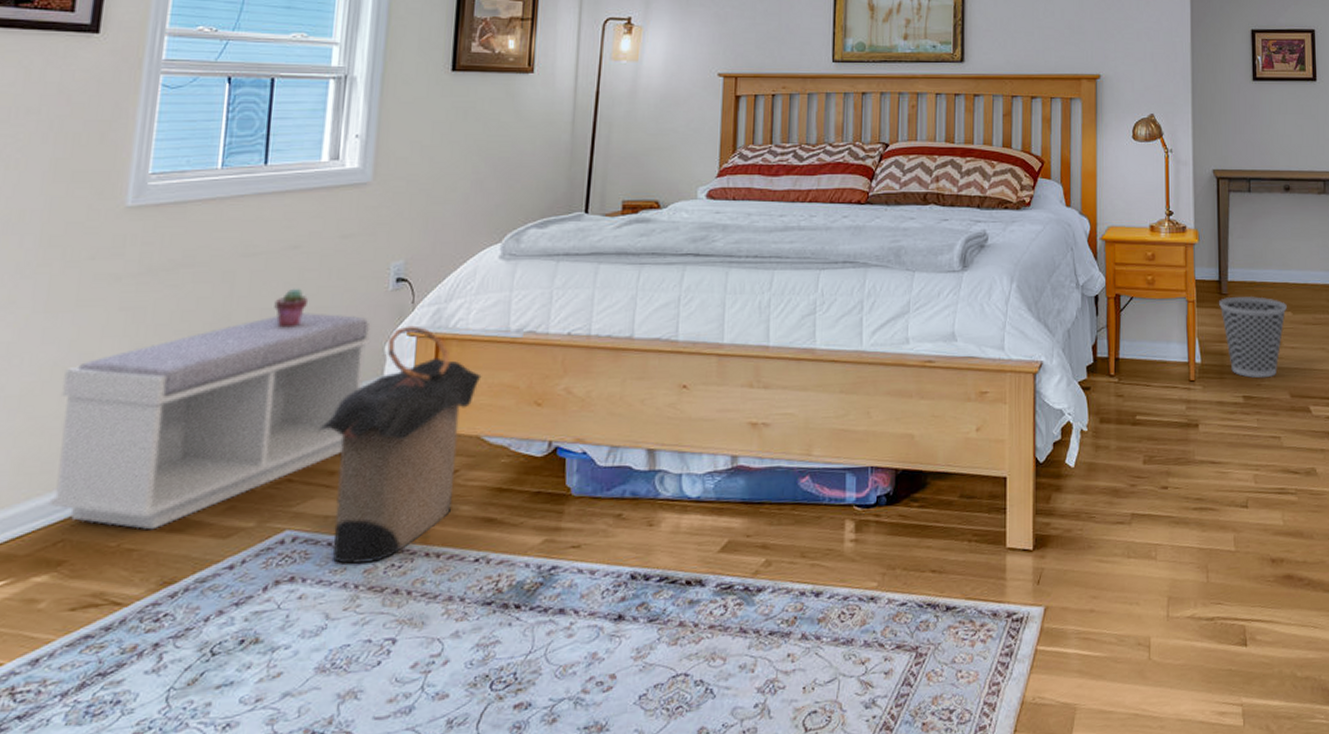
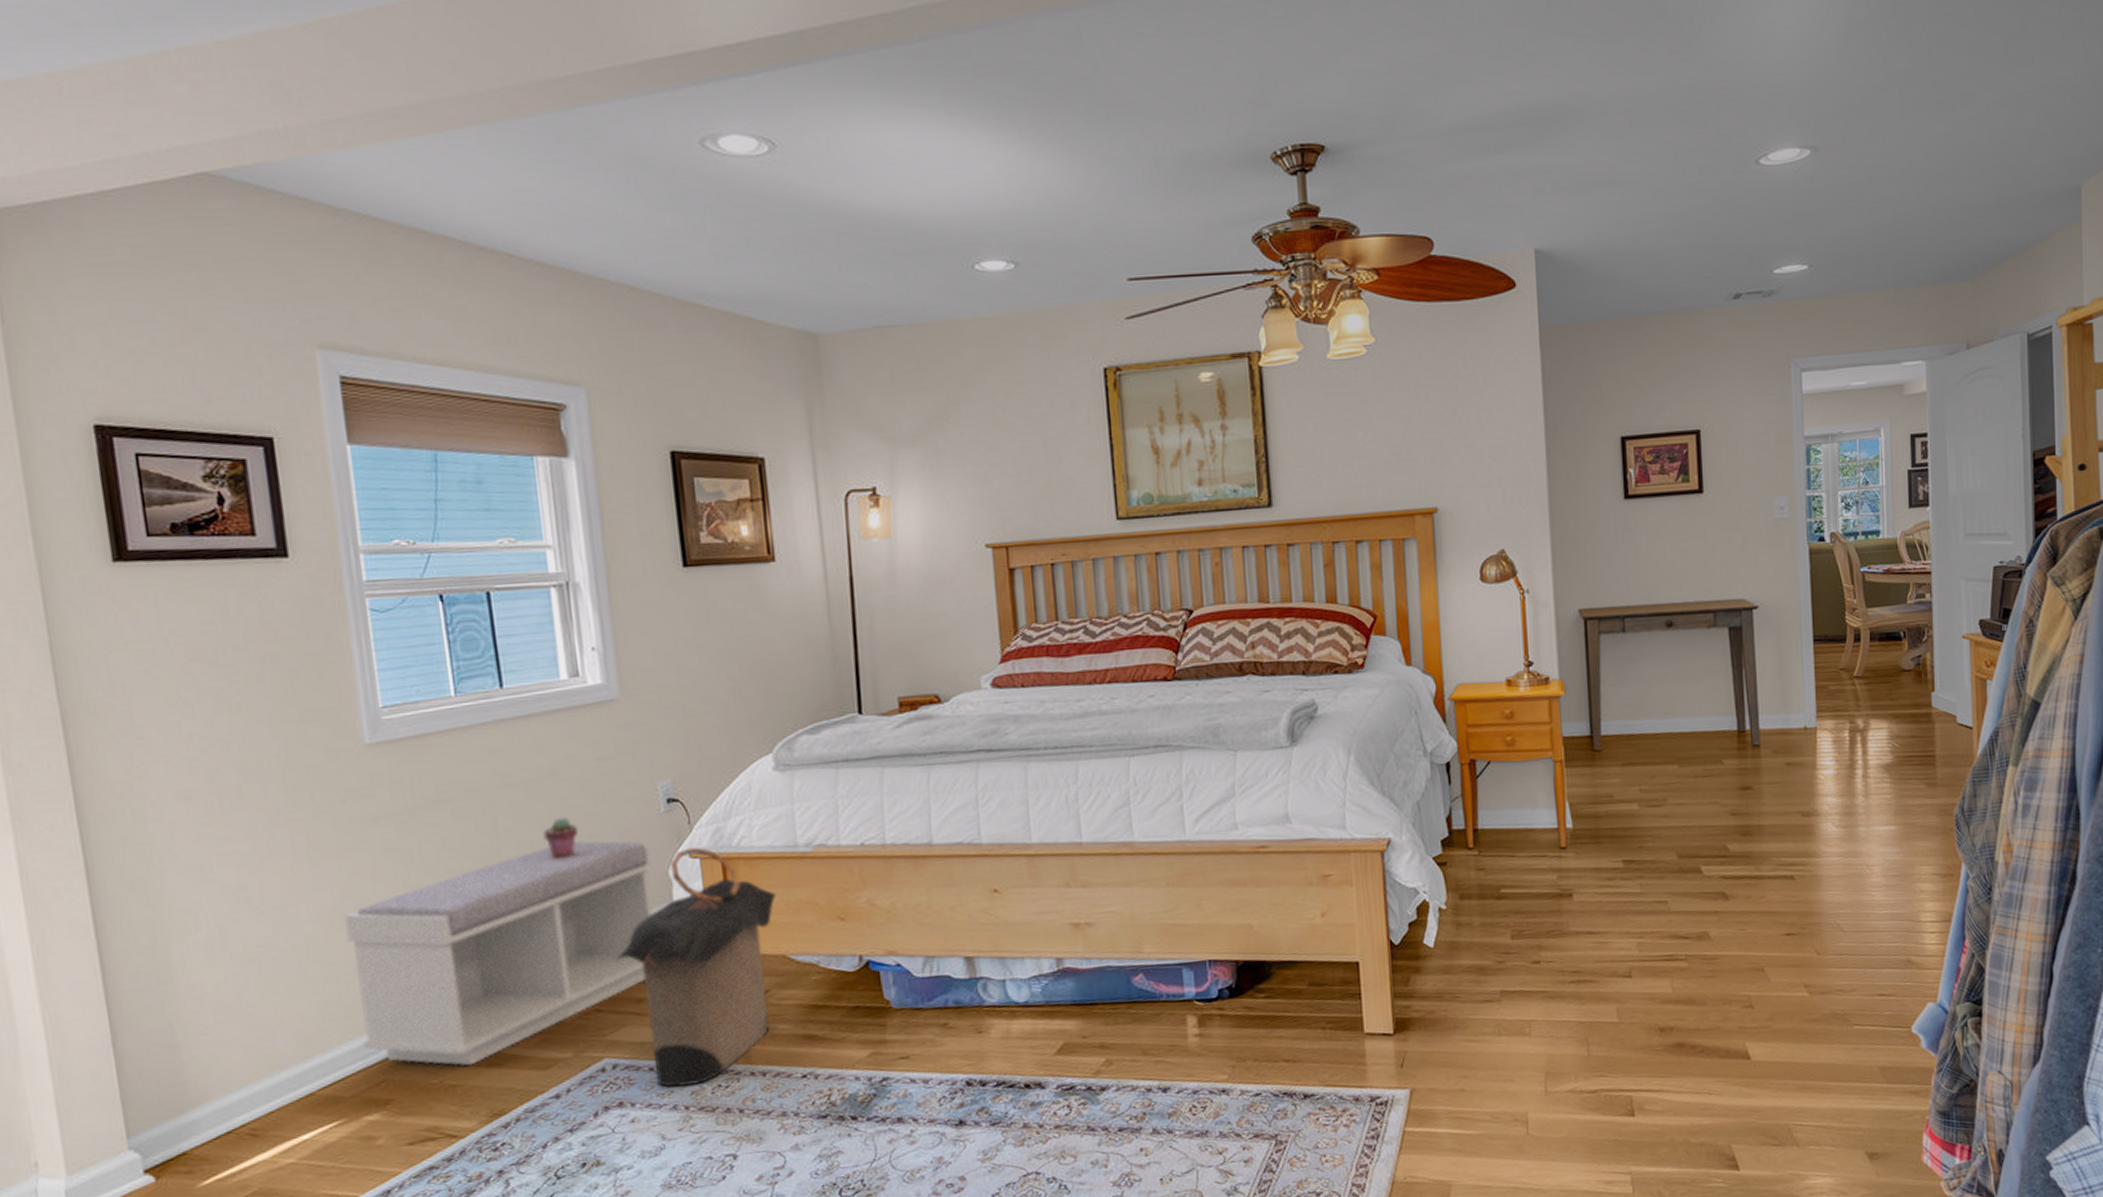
wastebasket: present [1219,296,1287,378] -> none [1591,750,1672,840]

